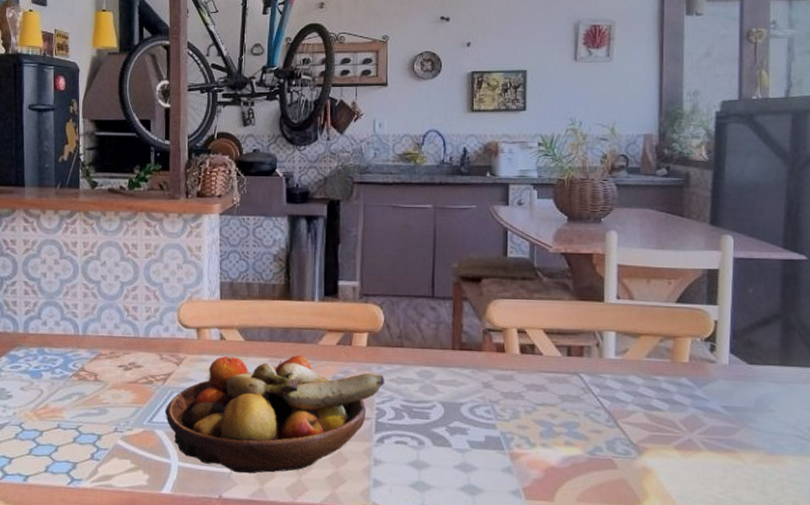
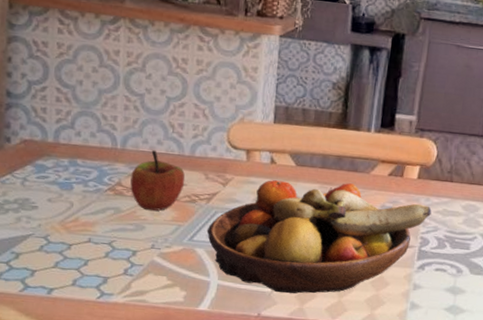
apple: none [92,334,142,395] -> present [130,150,185,211]

